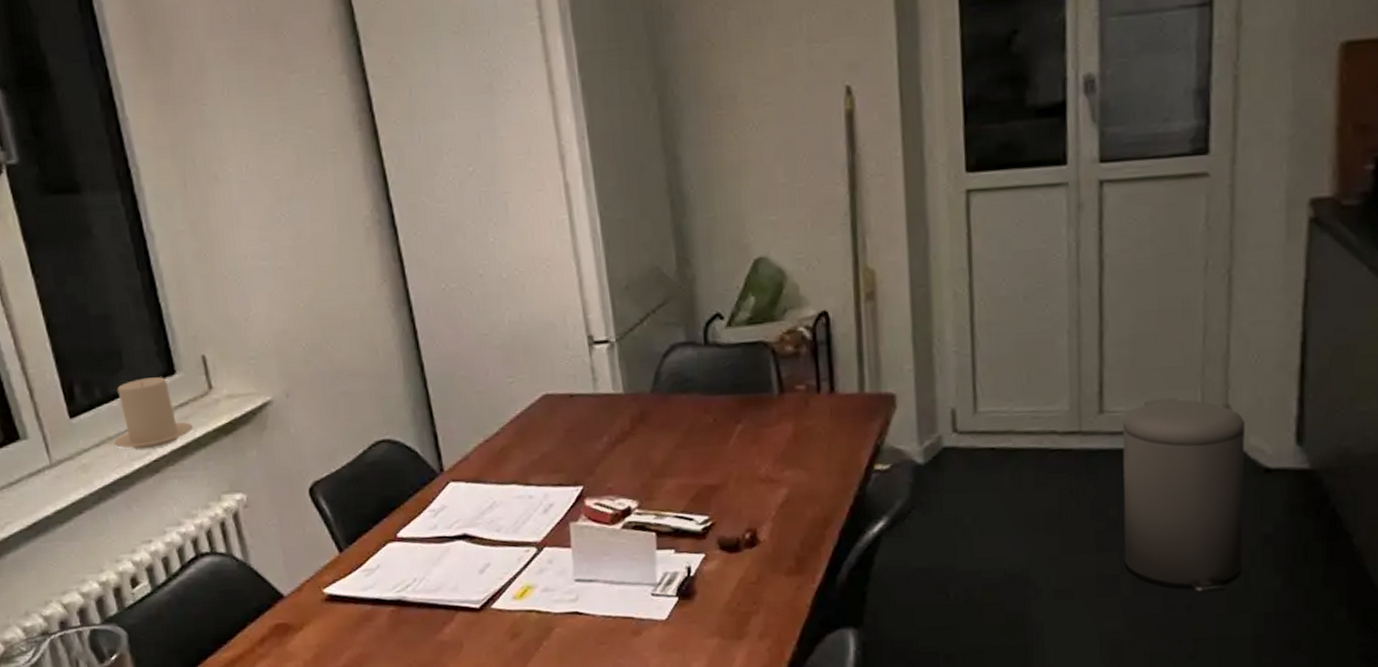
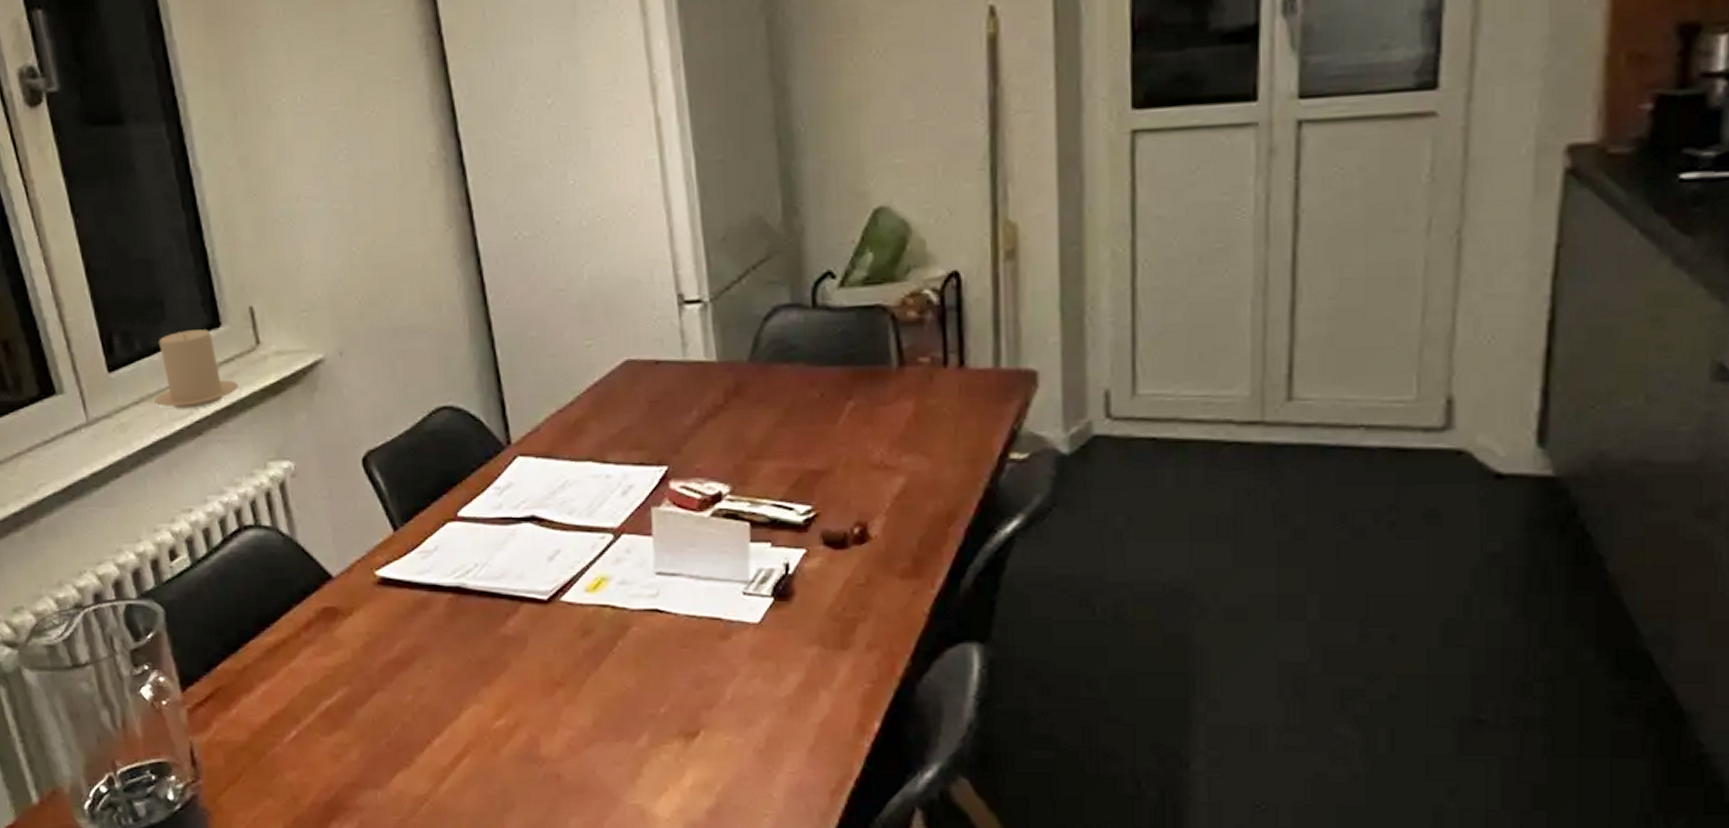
pedal bin: present [1122,398,1246,593] -> none [1312,385,1473,621]

